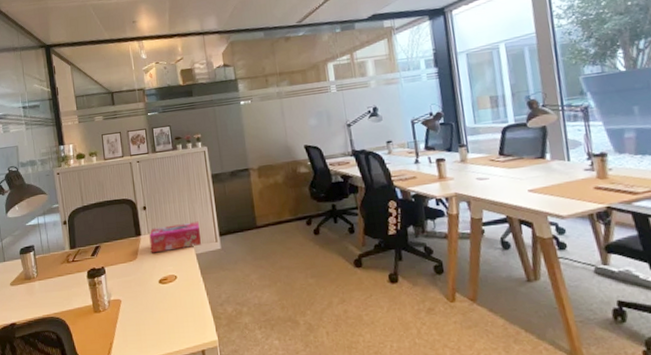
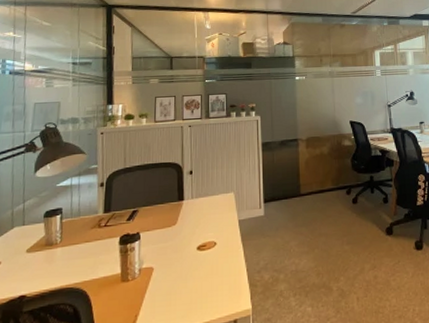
tissue box: present [149,221,202,253] -> none [192,187,246,219]

